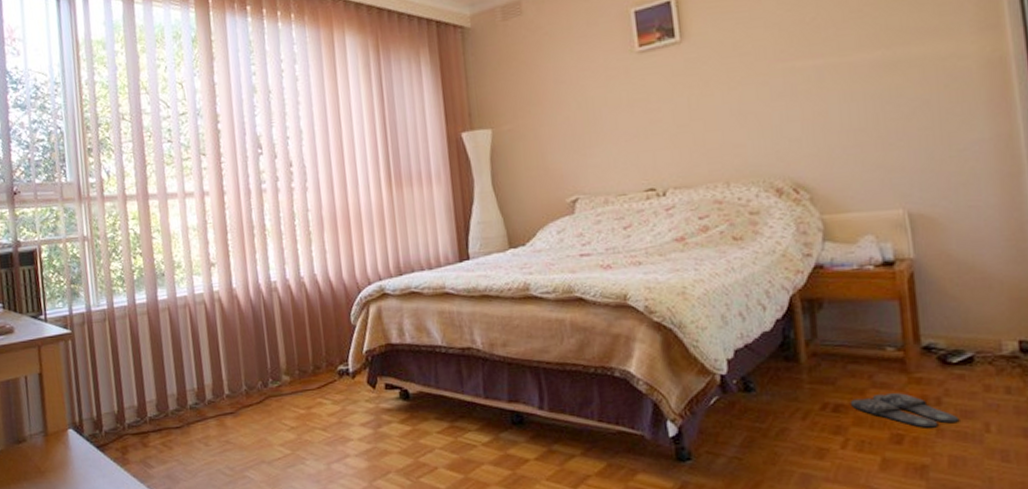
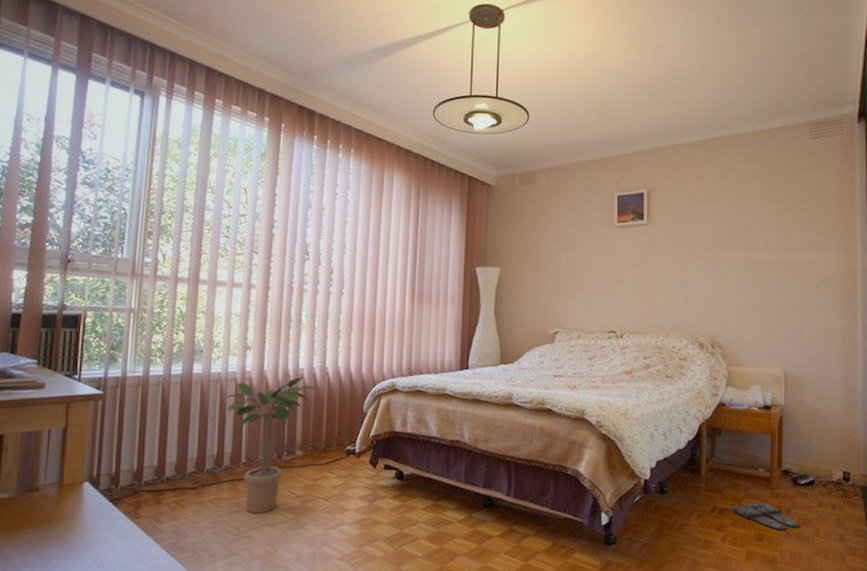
potted plant: none [194,290,294,451] -> present [223,376,316,514]

